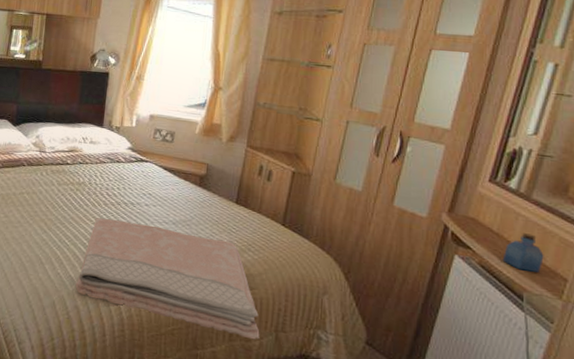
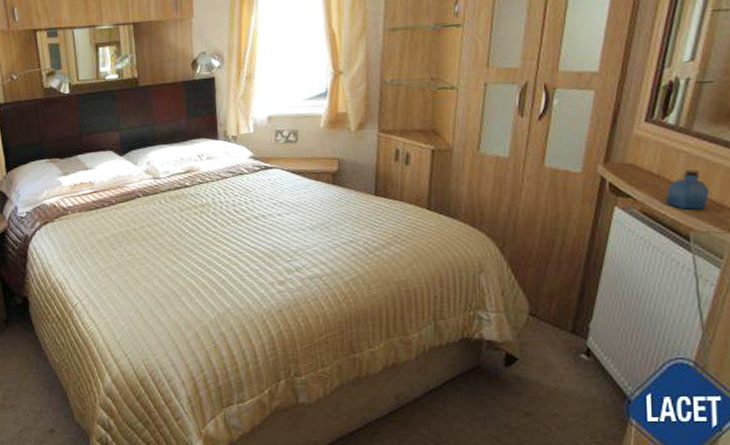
towel: present [75,217,260,340] -> none [217,235,418,333]

